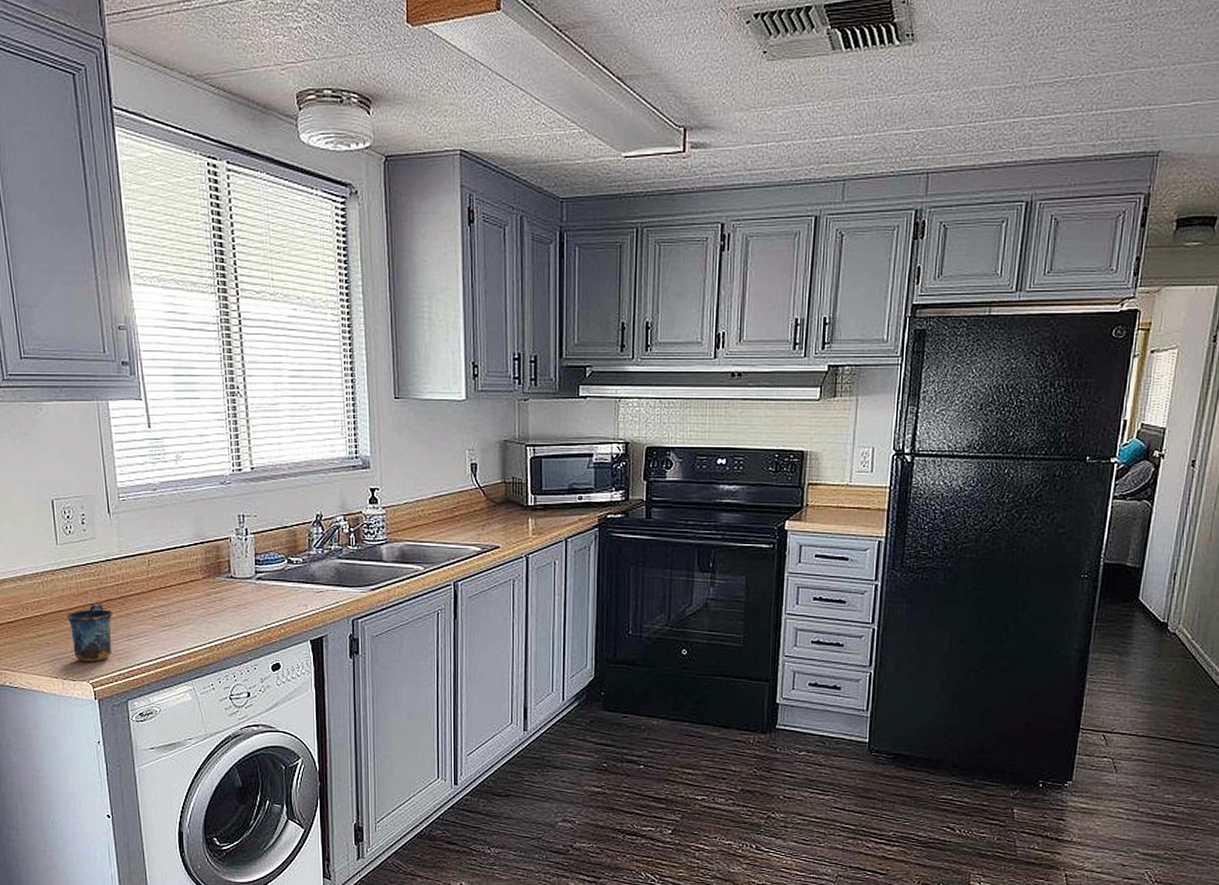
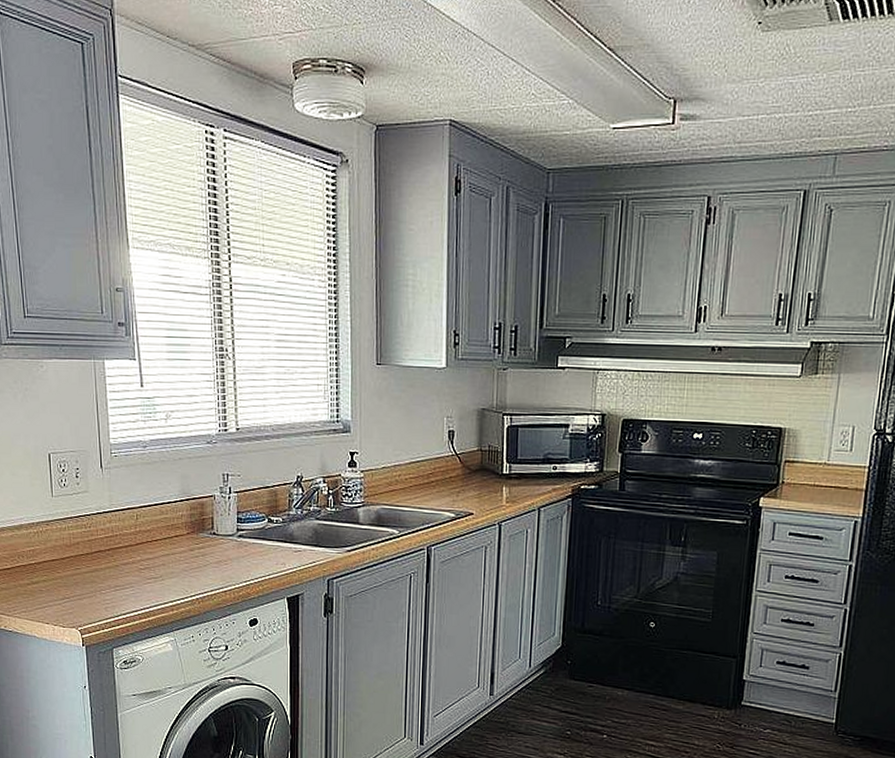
mug: present [66,604,113,662] -> none [59,554,102,610]

